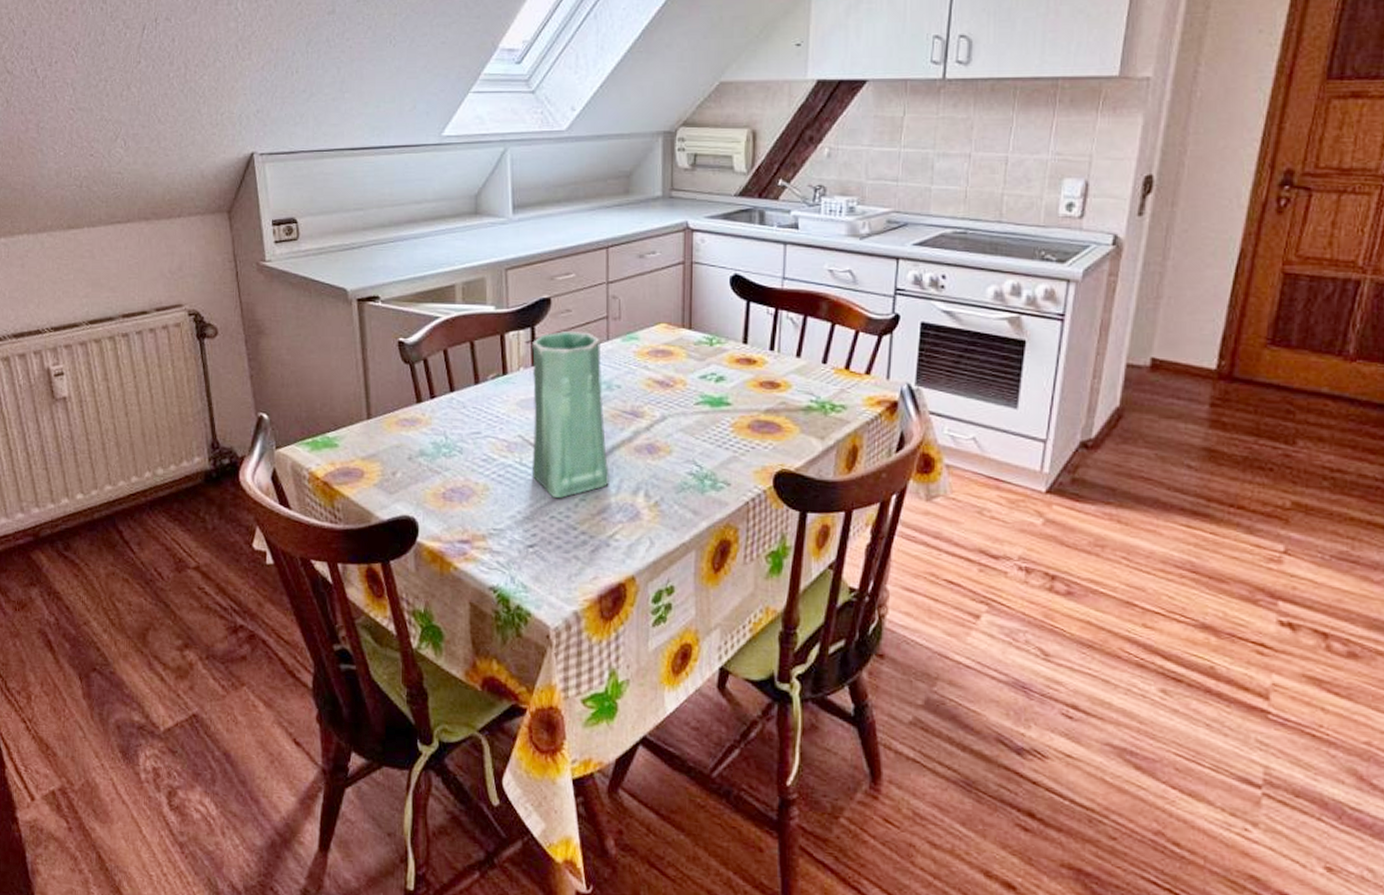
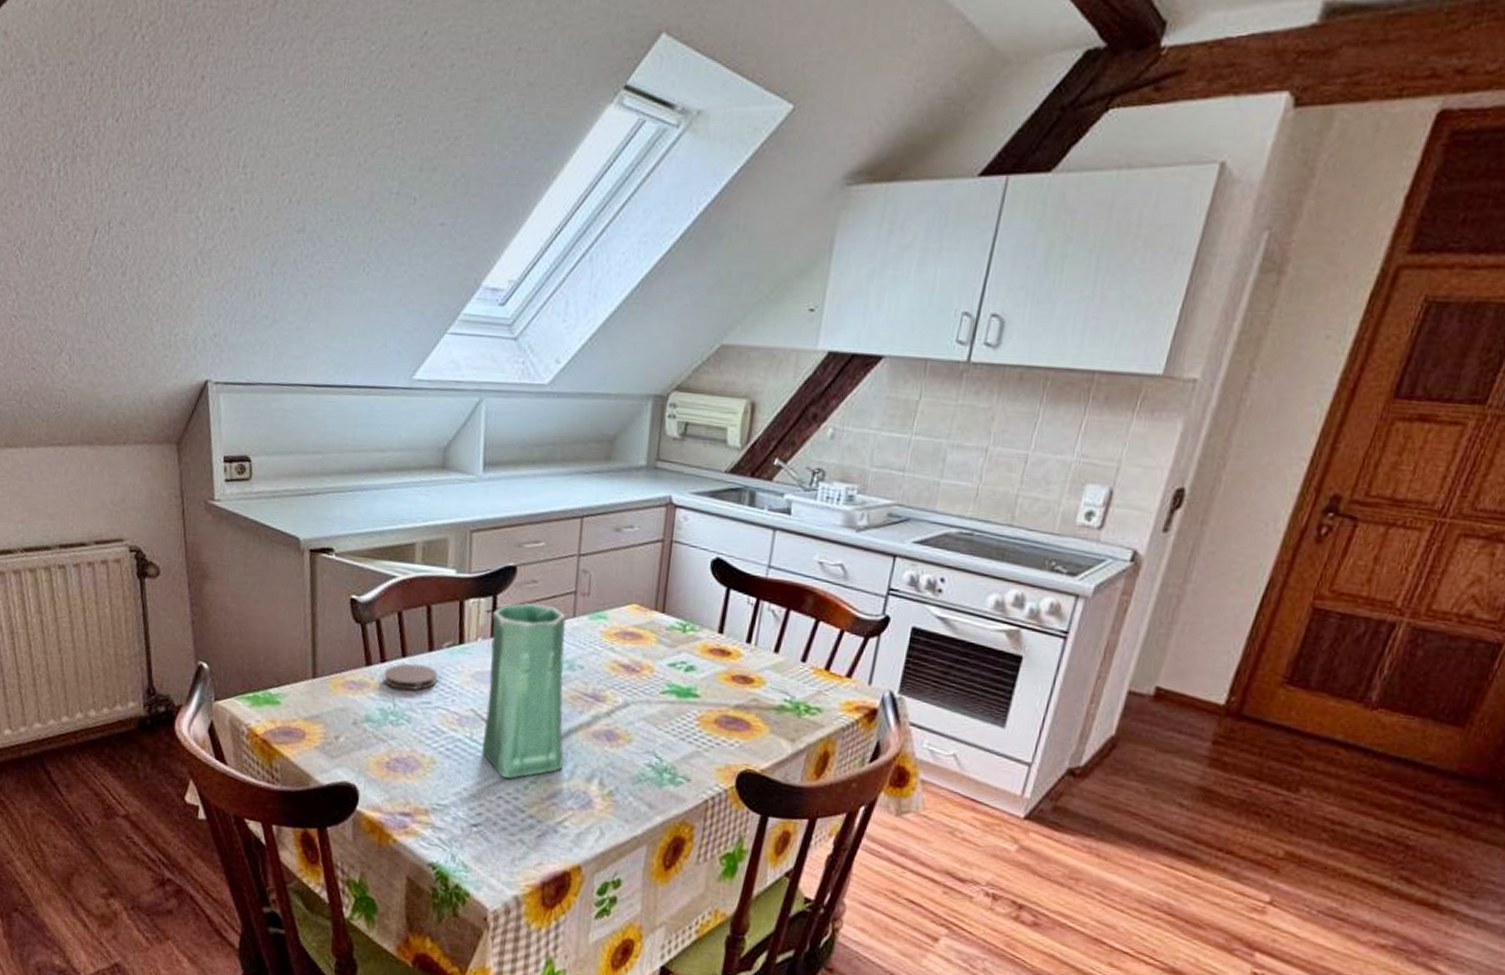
coaster: none [434,397,485,423] -> present [384,663,438,691]

